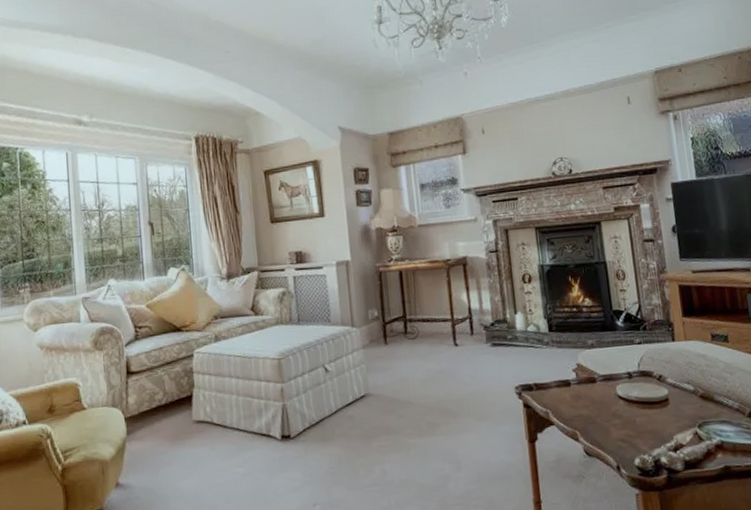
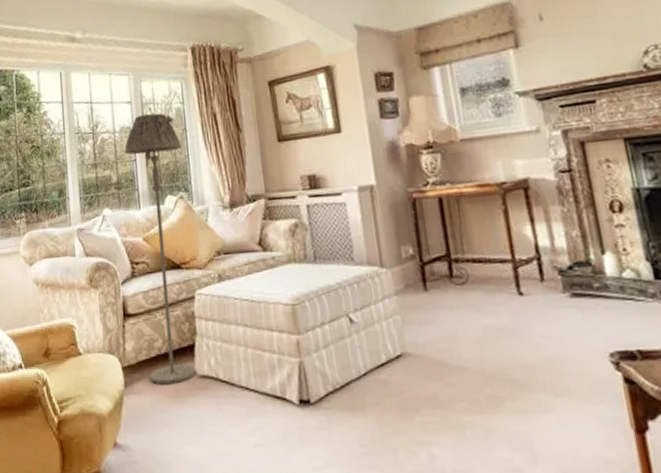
floor lamp: none [130,194,193,431] -> present [124,113,196,385]

